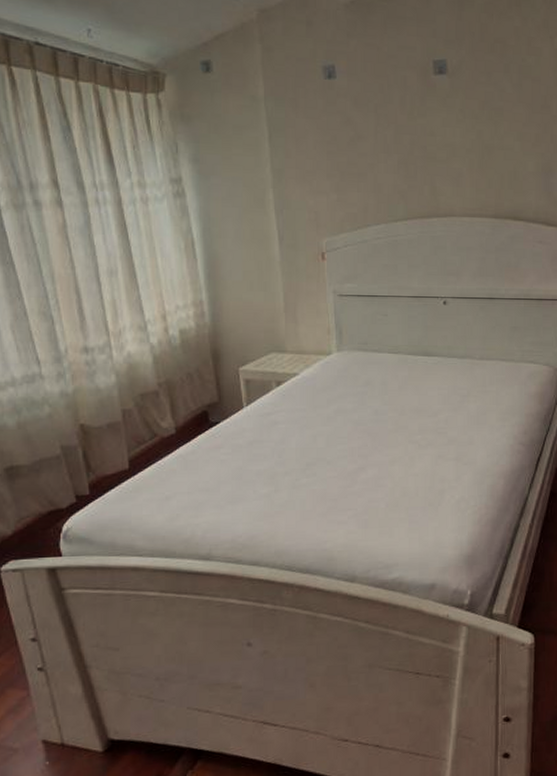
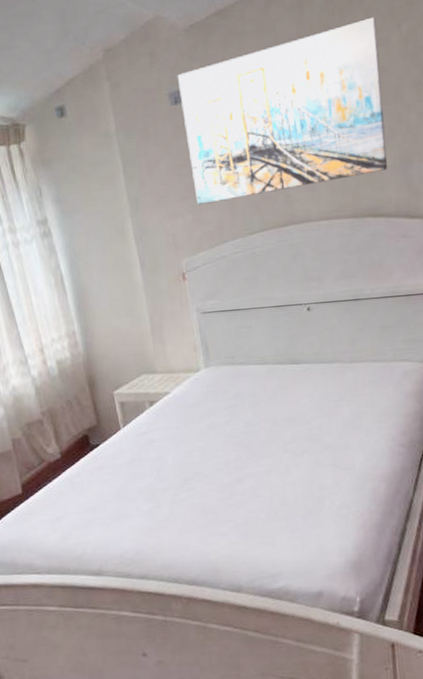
wall art: none [333,26,532,186] -> present [177,17,388,206]

